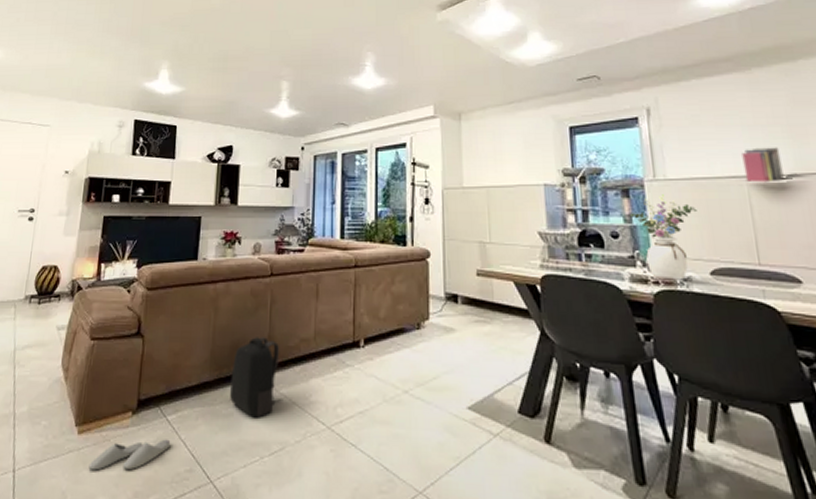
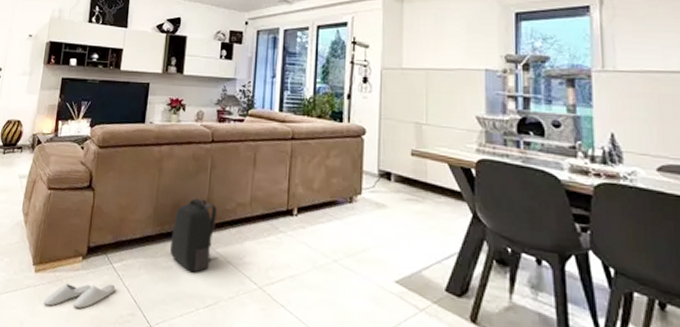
bouquet: present [630,194,697,282] -> none [574,86,647,176]

